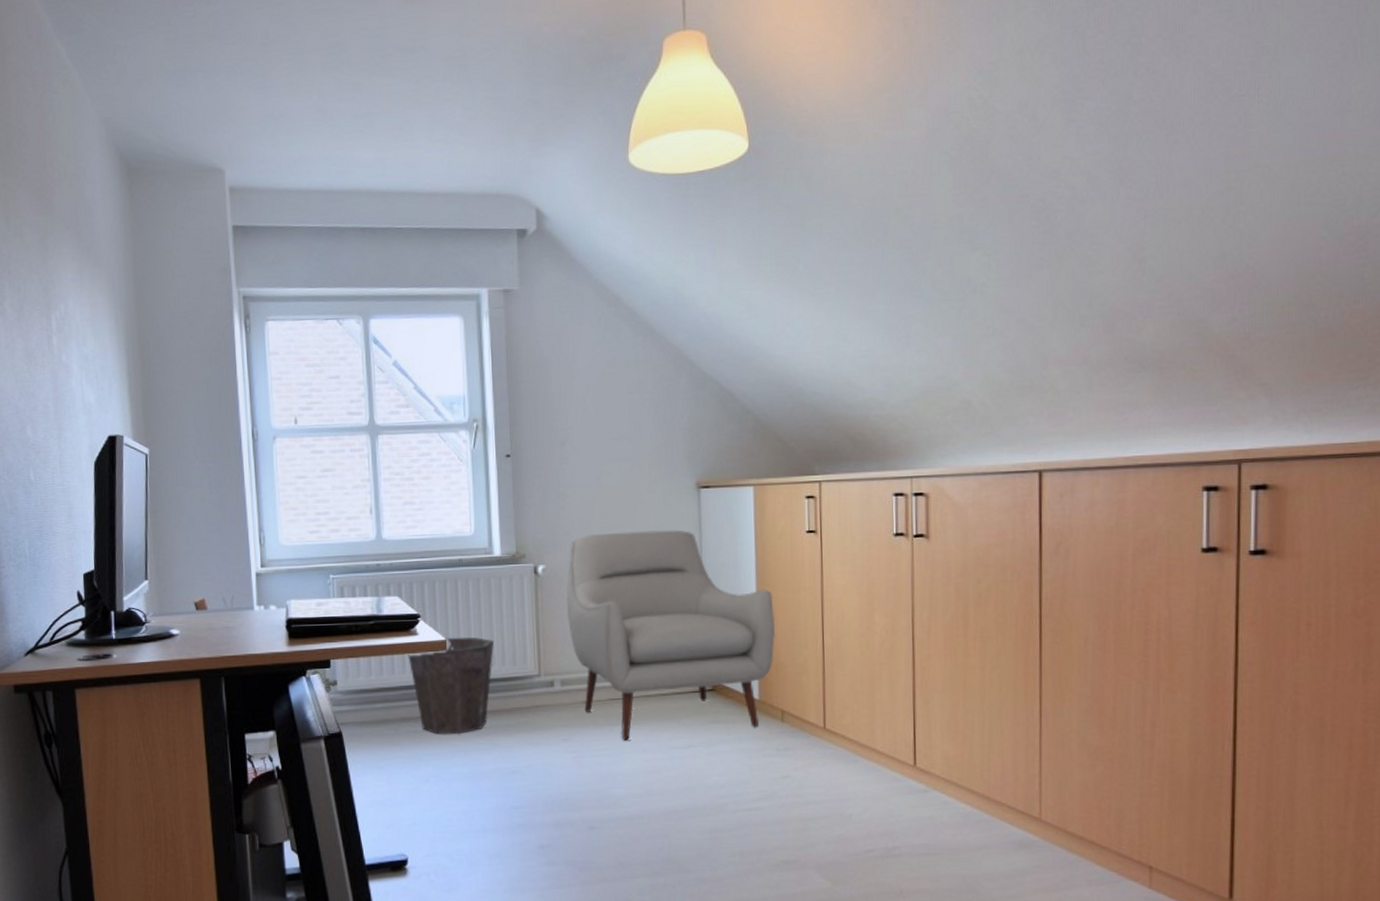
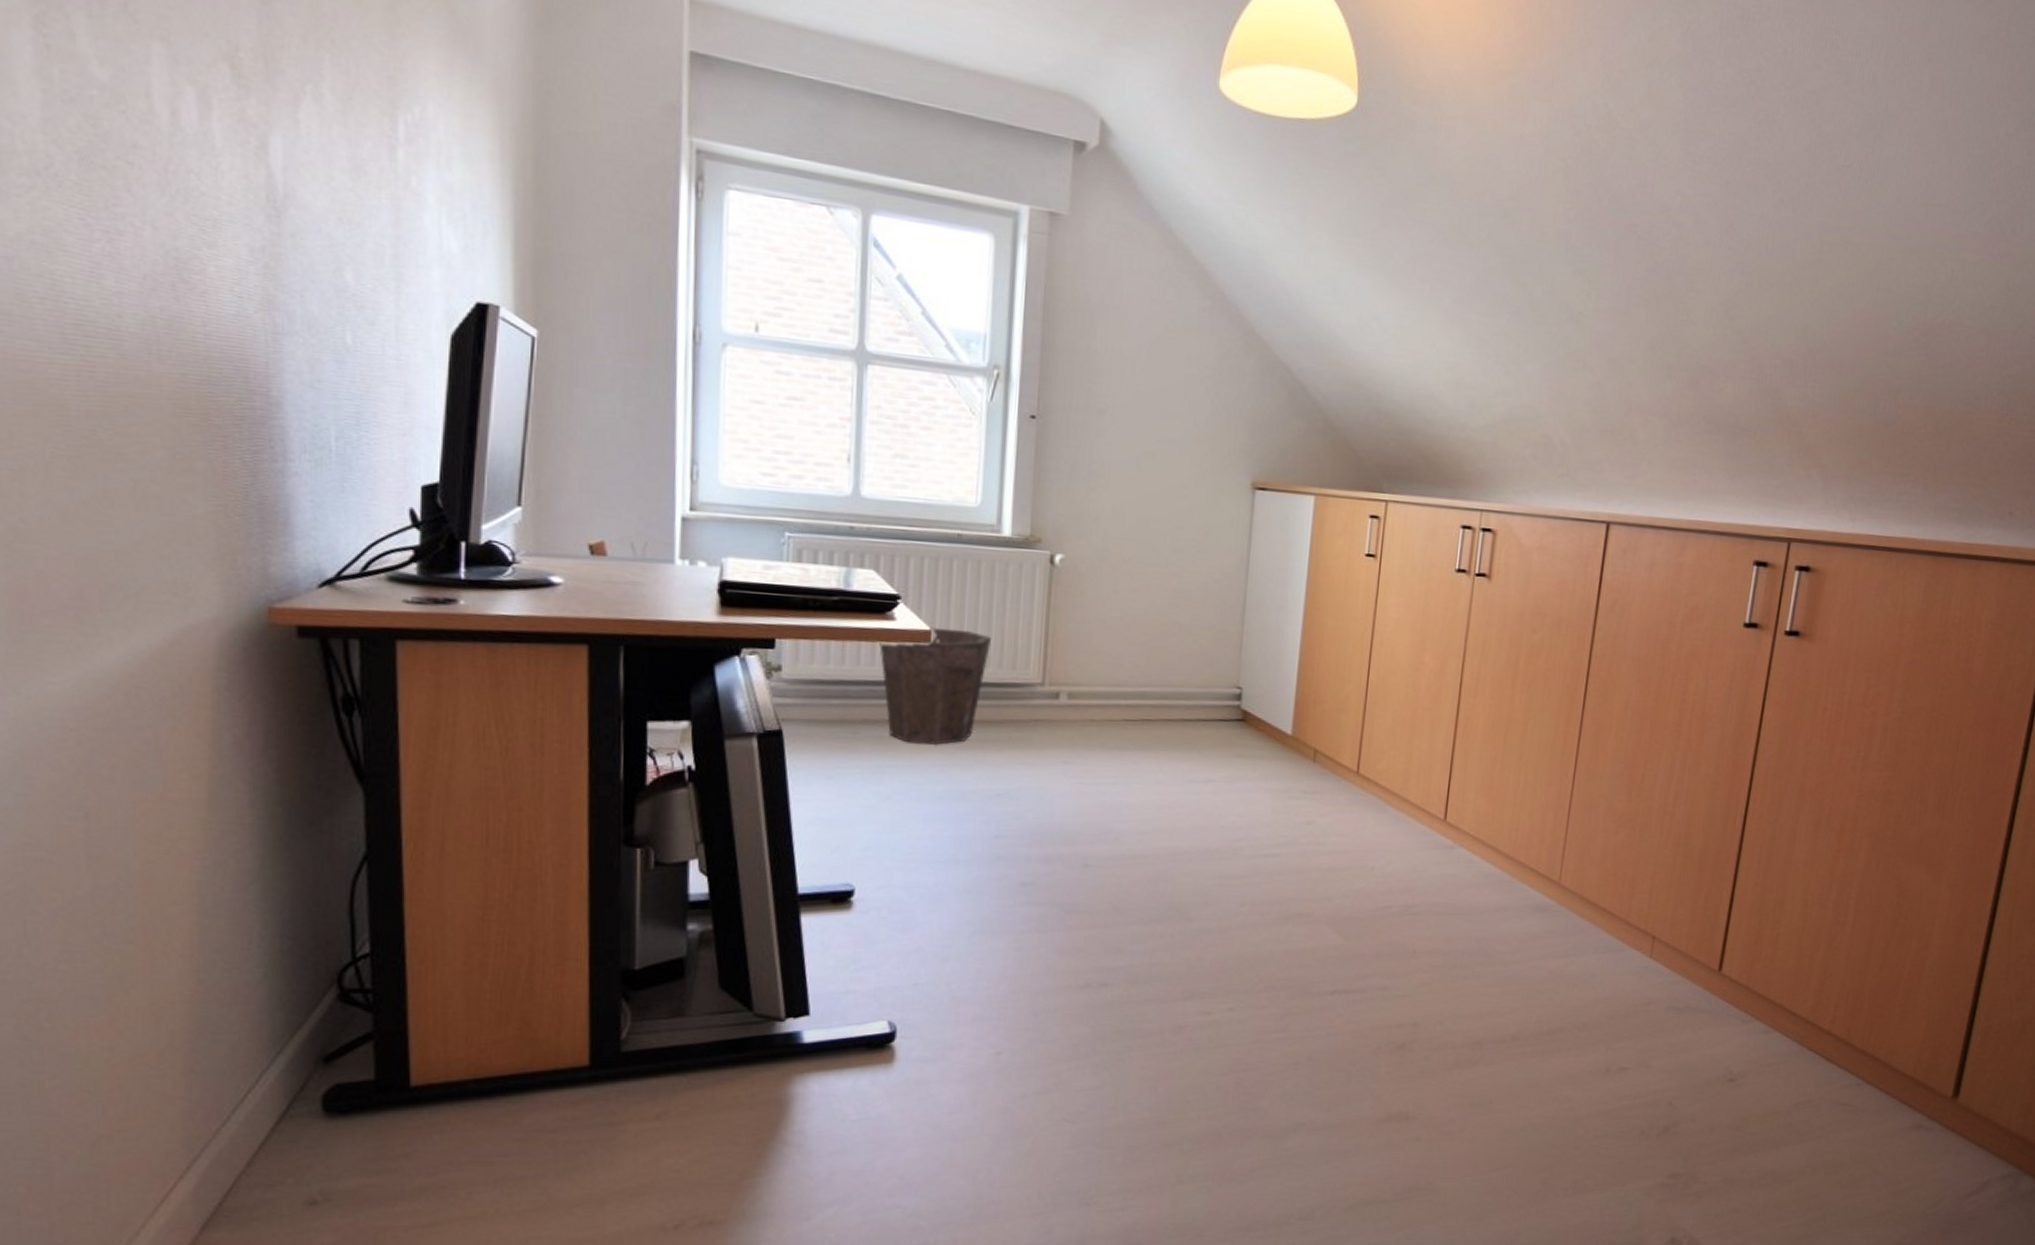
chair: present [566,530,776,740] -> none [1084,524,1321,768]

